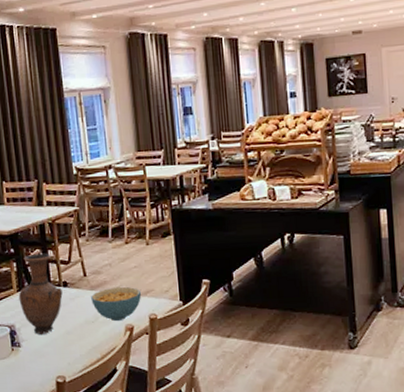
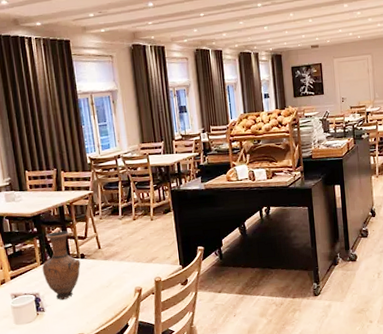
cereal bowl: present [91,287,142,321] -> none [105,256,148,285]

